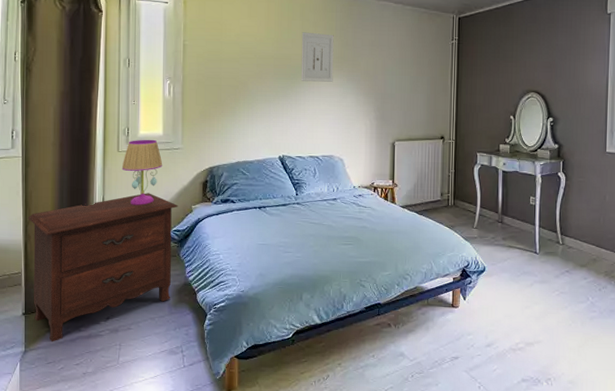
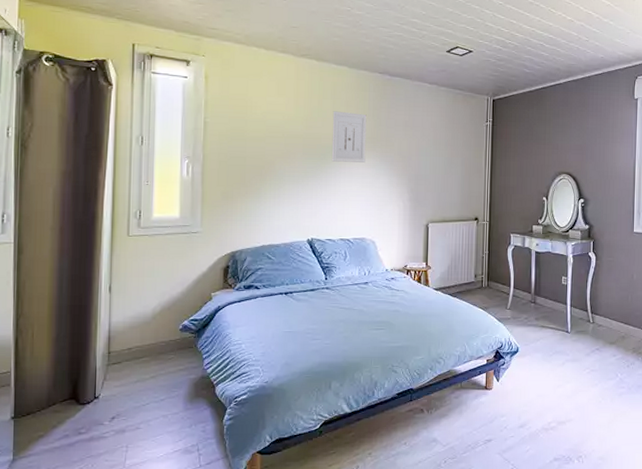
nightstand: present [28,193,178,342] -> none [19,280,196,448]
table lamp: present [121,139,163,205] -> none [132,222,179,294]

